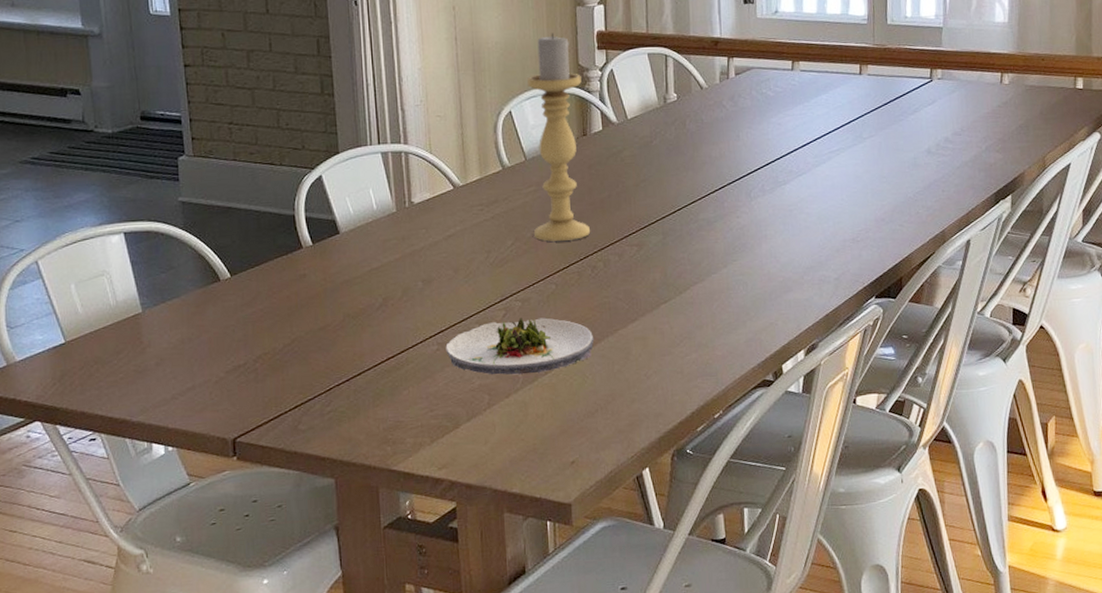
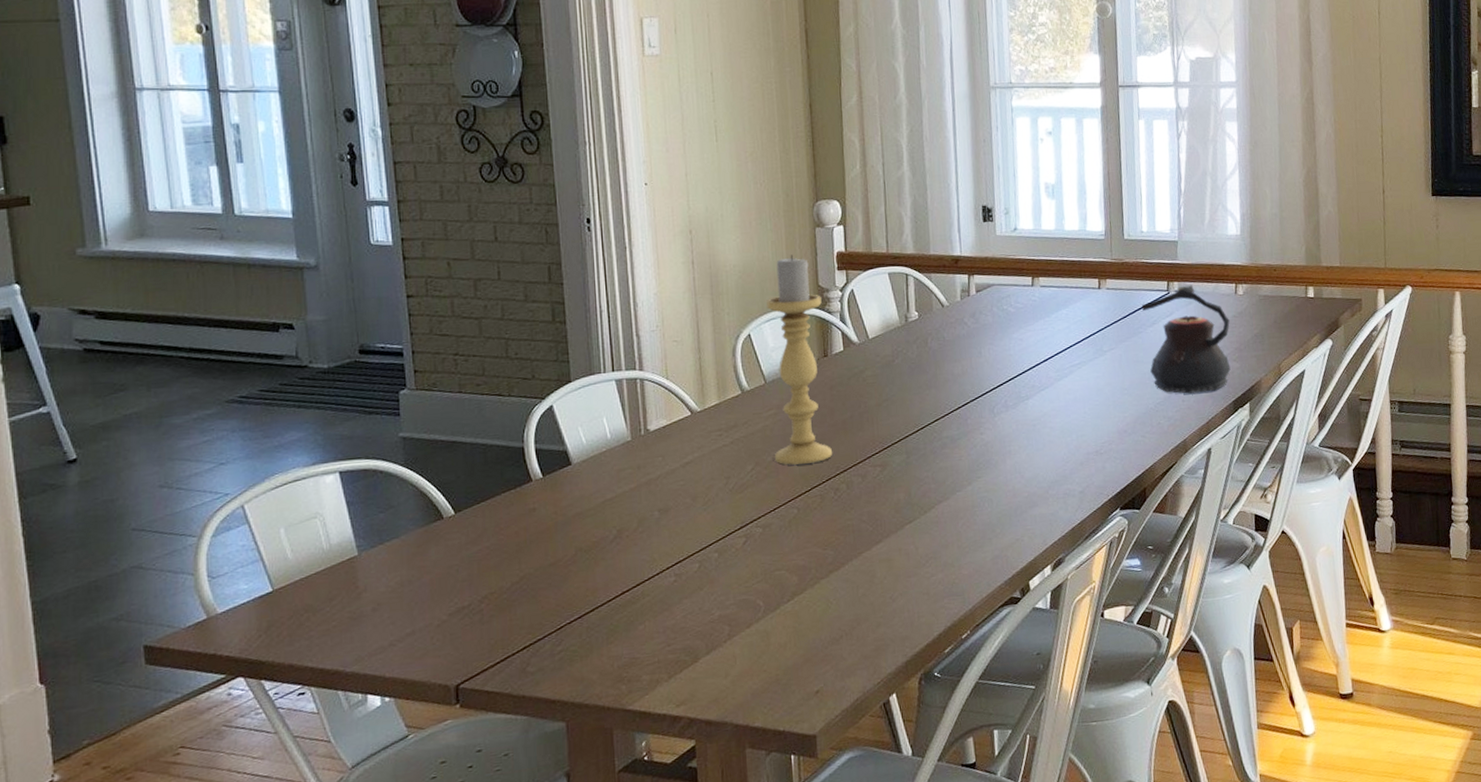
salad plate: present [445,318,594,375] -> none [683,543,838,605]
teapot: none [903,73,994,184] -> present [1141,285,1231,394]

